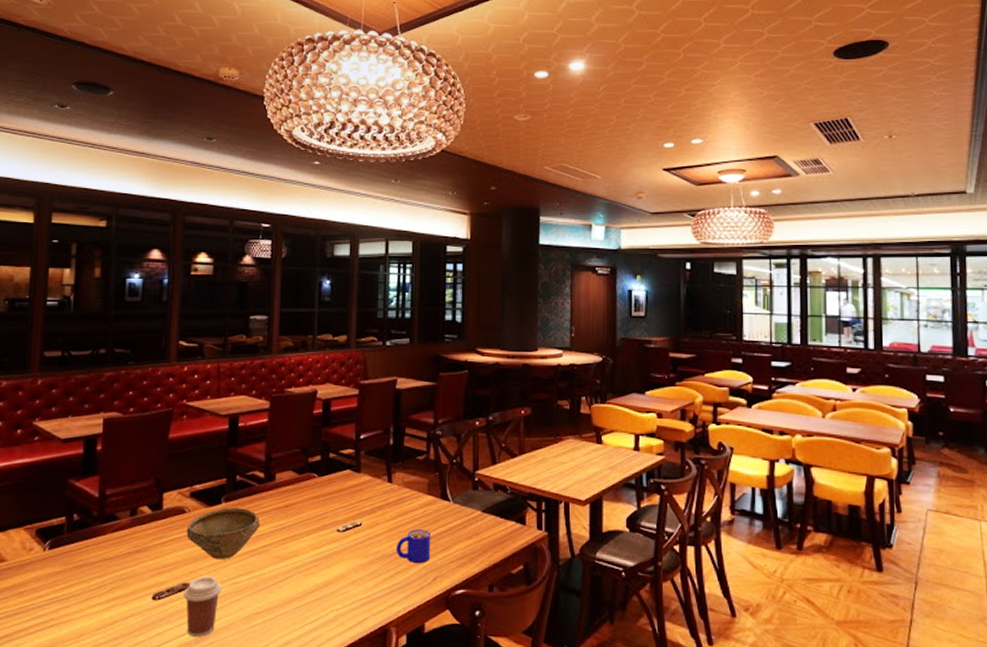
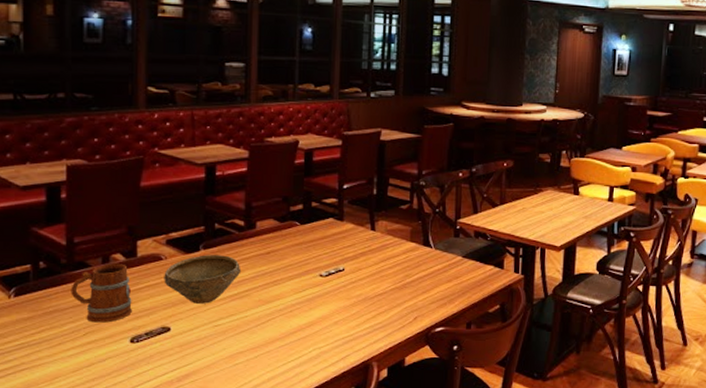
mug: none [100,516,156,578] -> present [71,263,132,323]
coffee cup: present [184,576,222,637] -> none [163,320,203,376]
mug: present [396,529,431,564] -> none [379,274,413,305]

